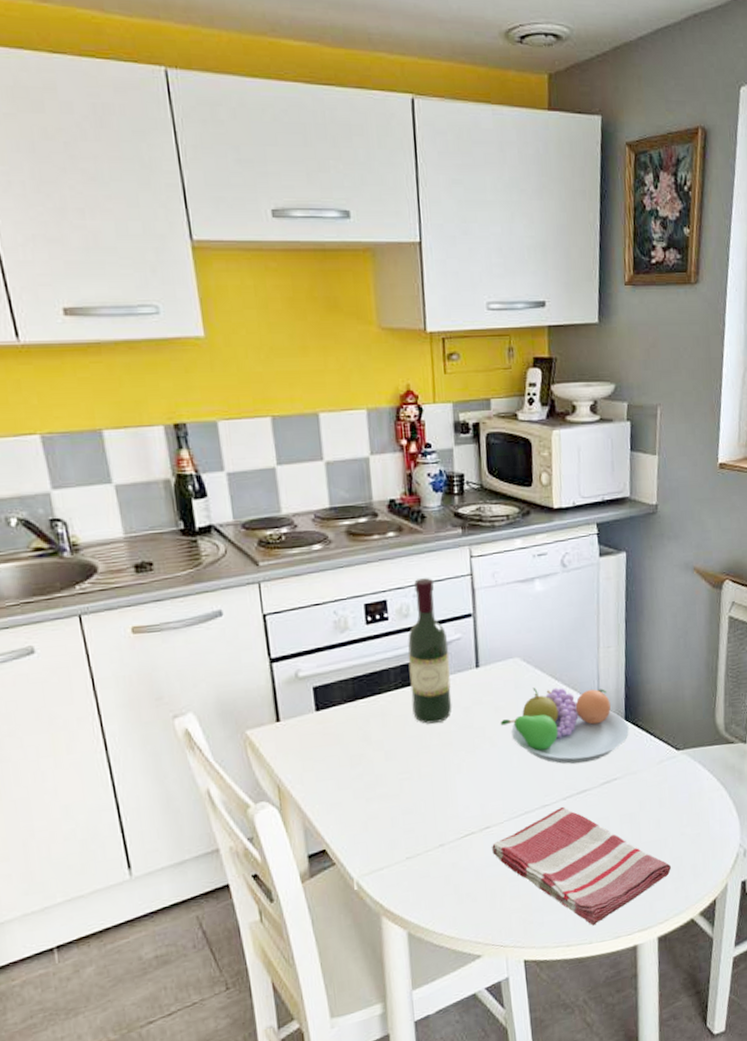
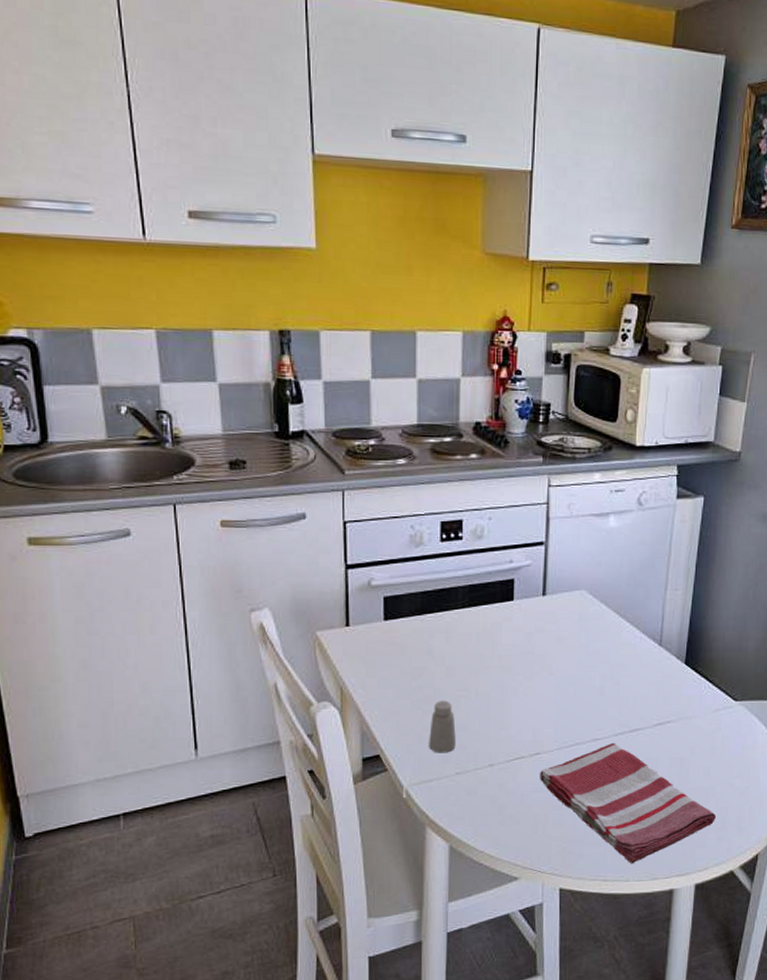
saltshaker: none [374,785,403,840] -> present [429,700,456,753]
wine bottle: present [407,578,452,724] -> none [477,502,518,645]
fruit bowl: present [500,687,629,764] -> none [560,621,688,702]

